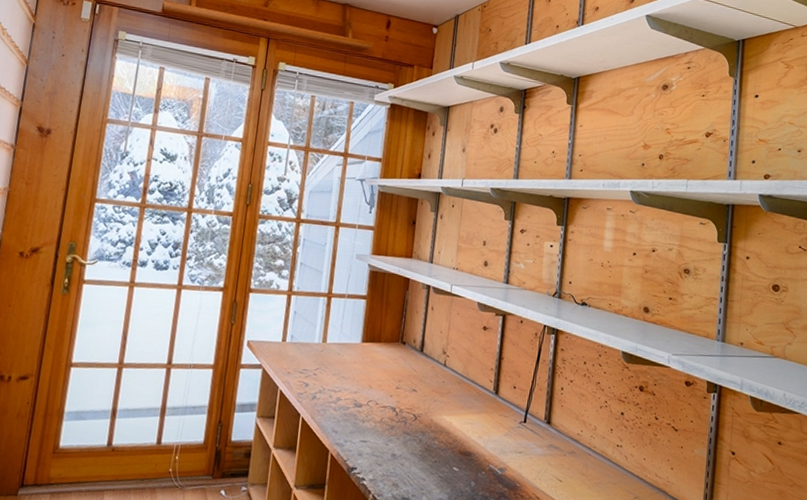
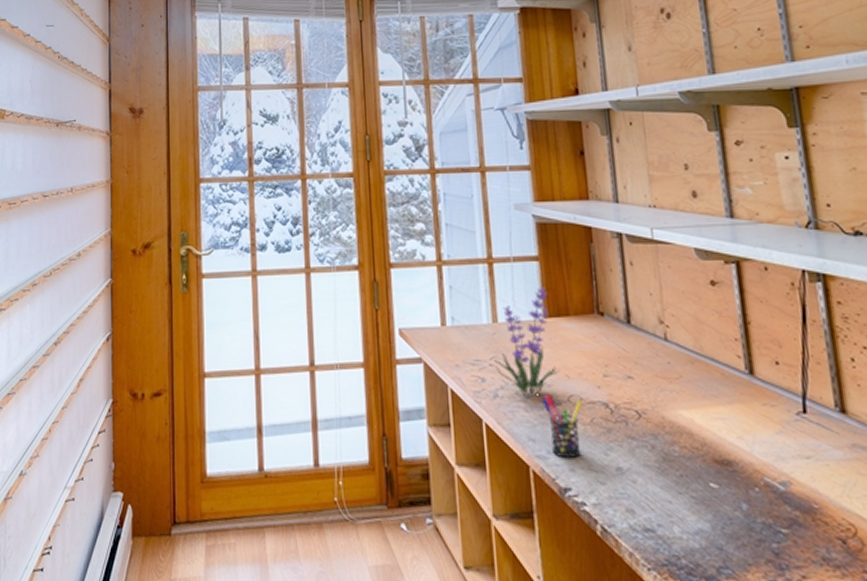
plant: none [317,319,368,398] -> present [494,287,561,395]
pen holder: none [347,399,377,447] -> present [540,394,582,459]

